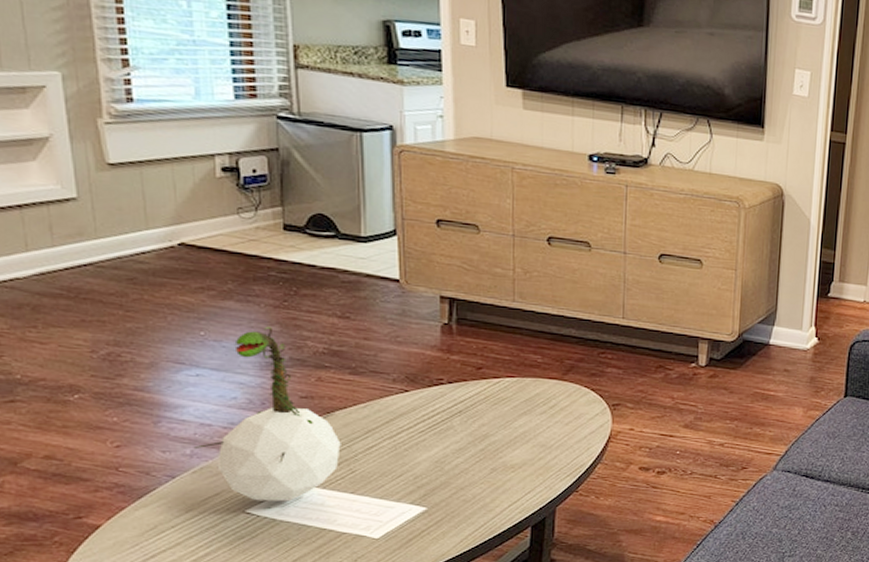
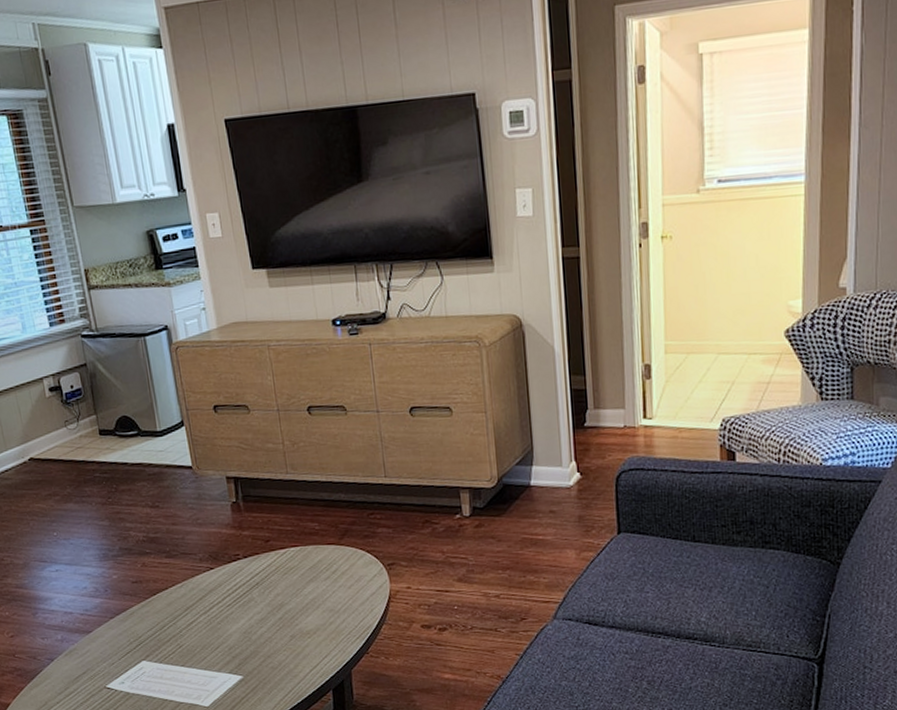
plant: present [193,326,341,502] -> none [62,521,169,677]

